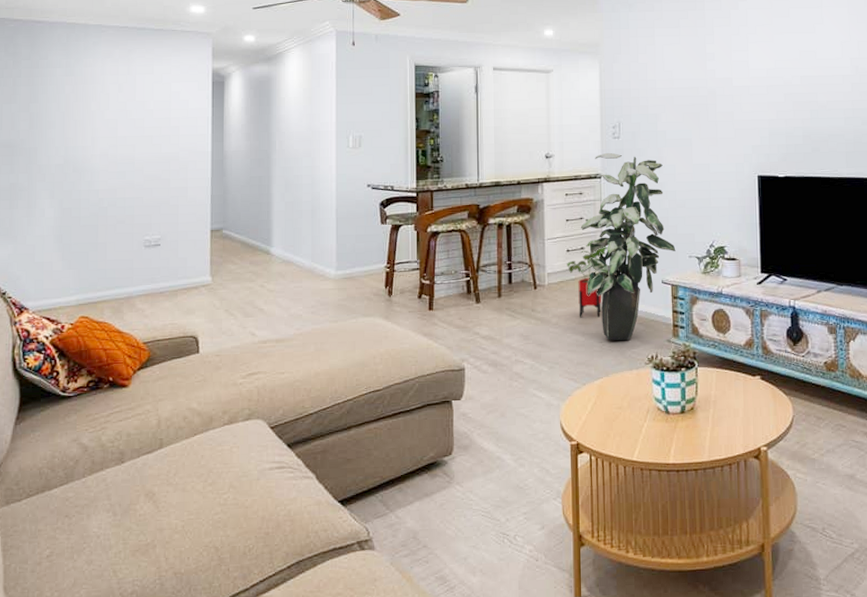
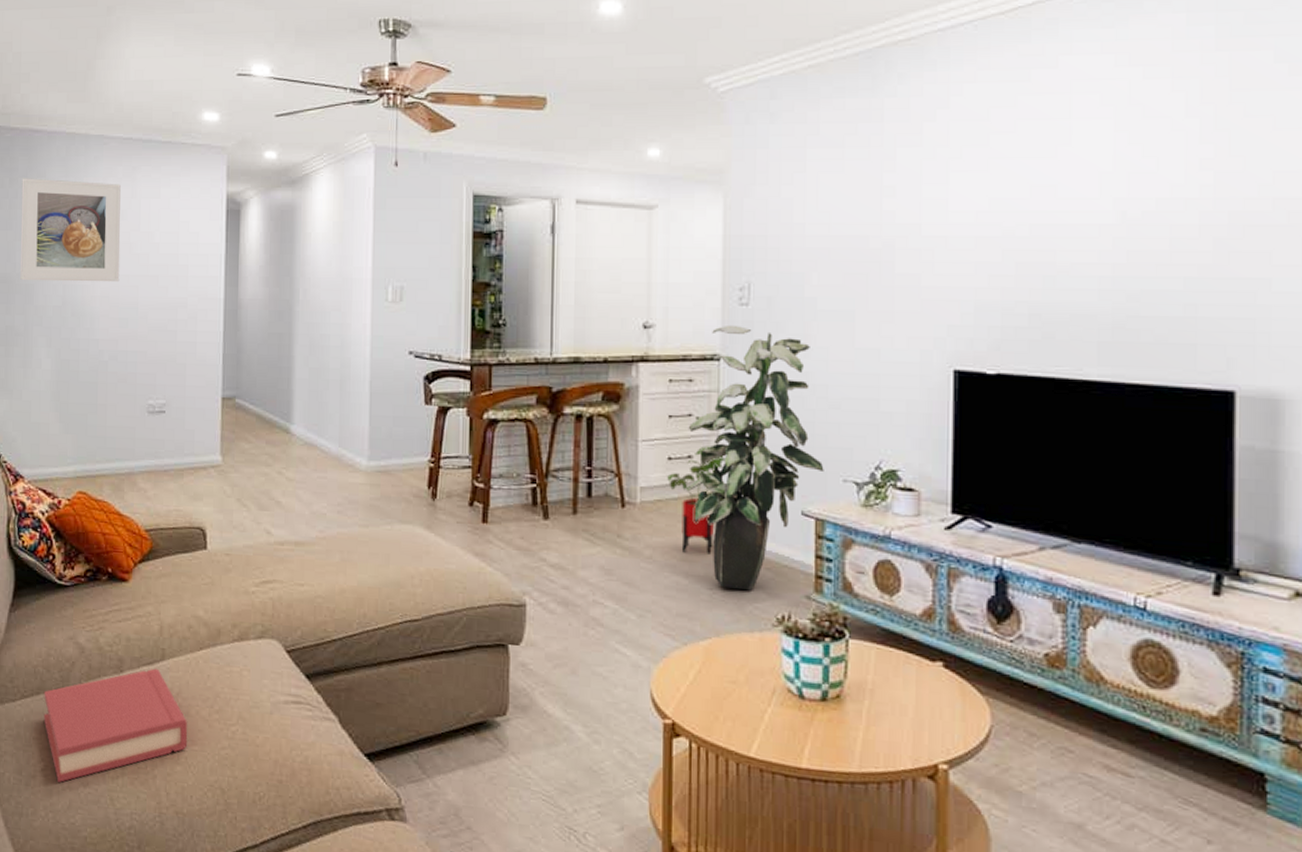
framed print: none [24,60,118,145] -> present [20,178,121,282]
hardback book: none [49,456,185,564] -> present [43,668,188,782]

